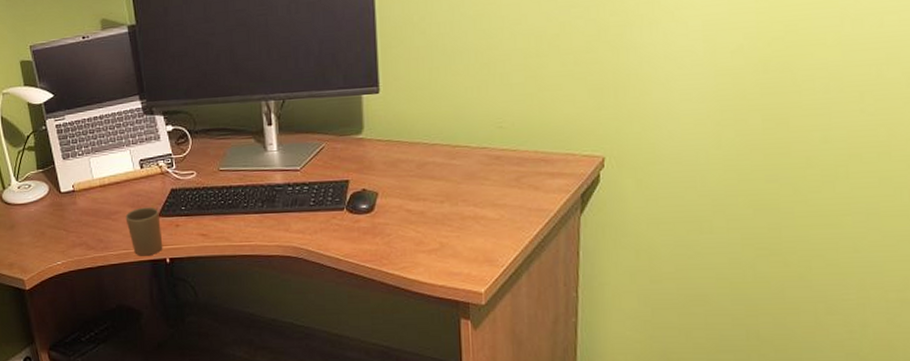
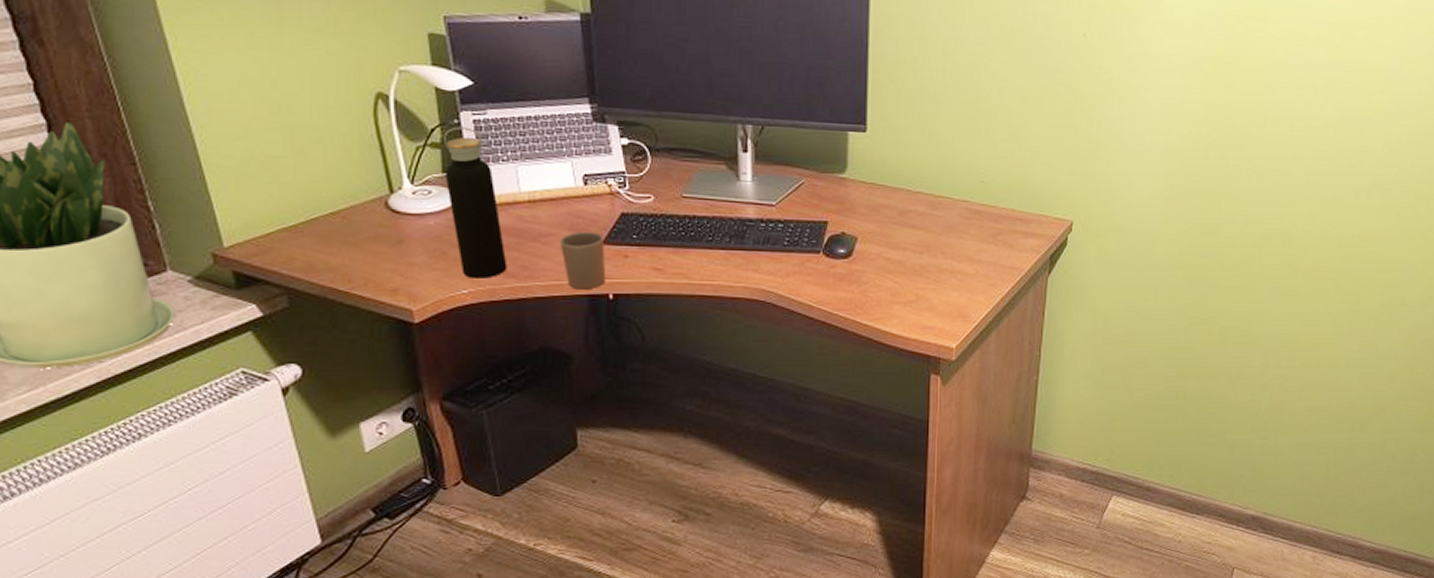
water bottle: none [35,131,88,252] -> present [443,126,507,279]

